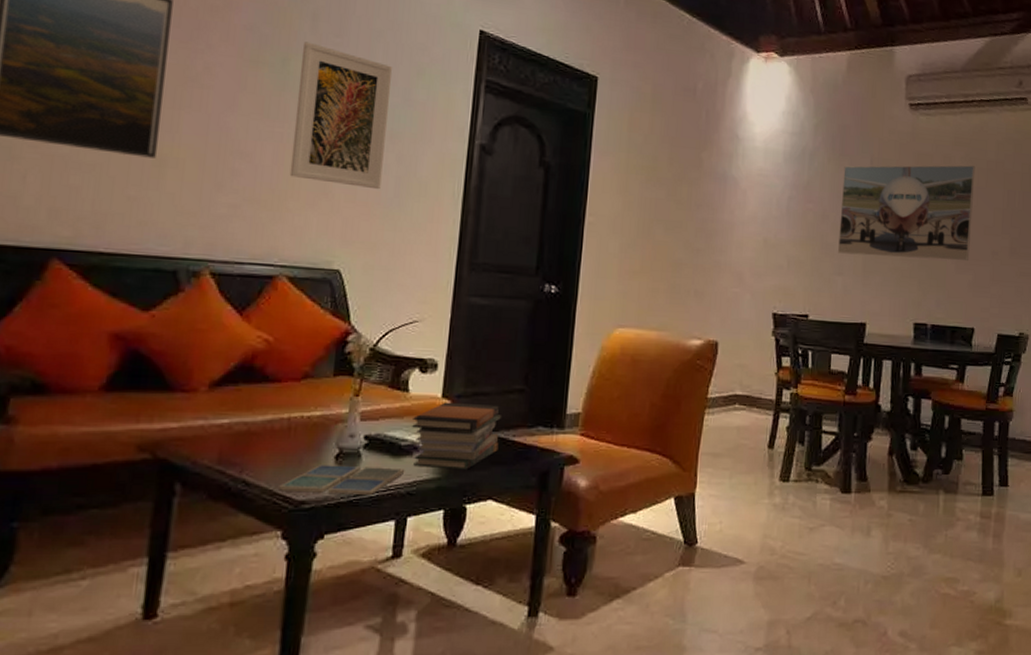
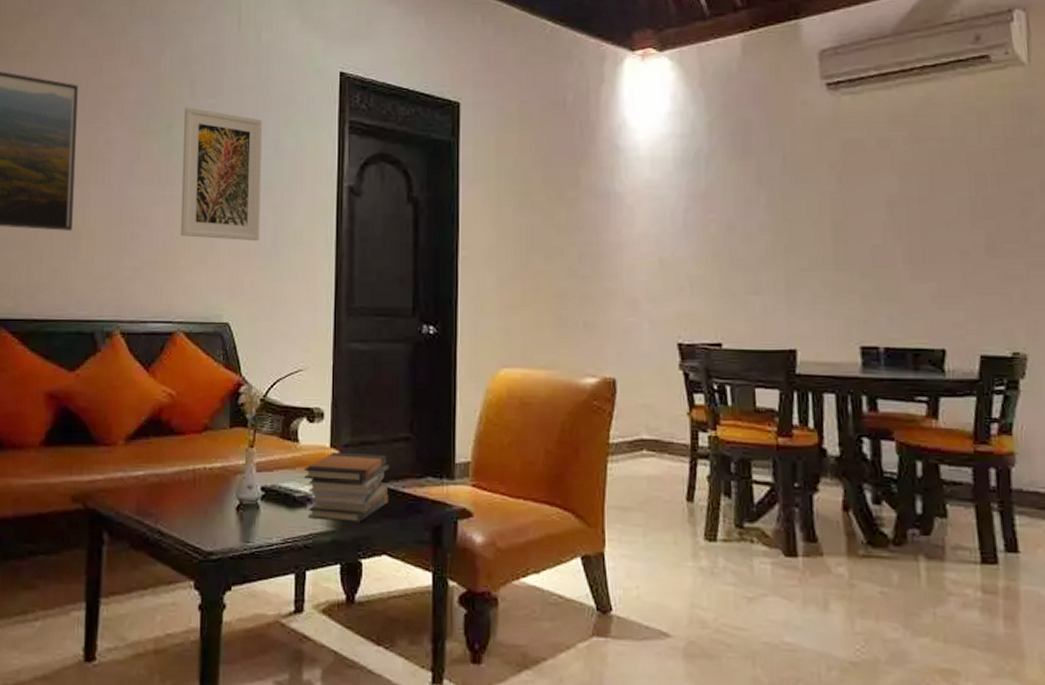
drink coaster: present [279,465,404,495] -> none [189,516,299,547]
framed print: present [838,165,975,261] -> none [749,148,929,269]

